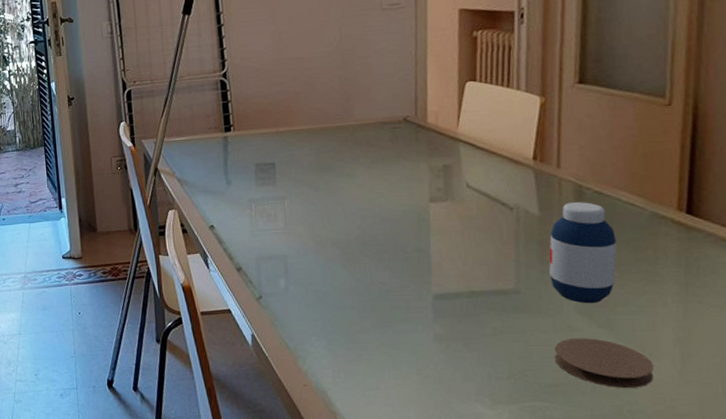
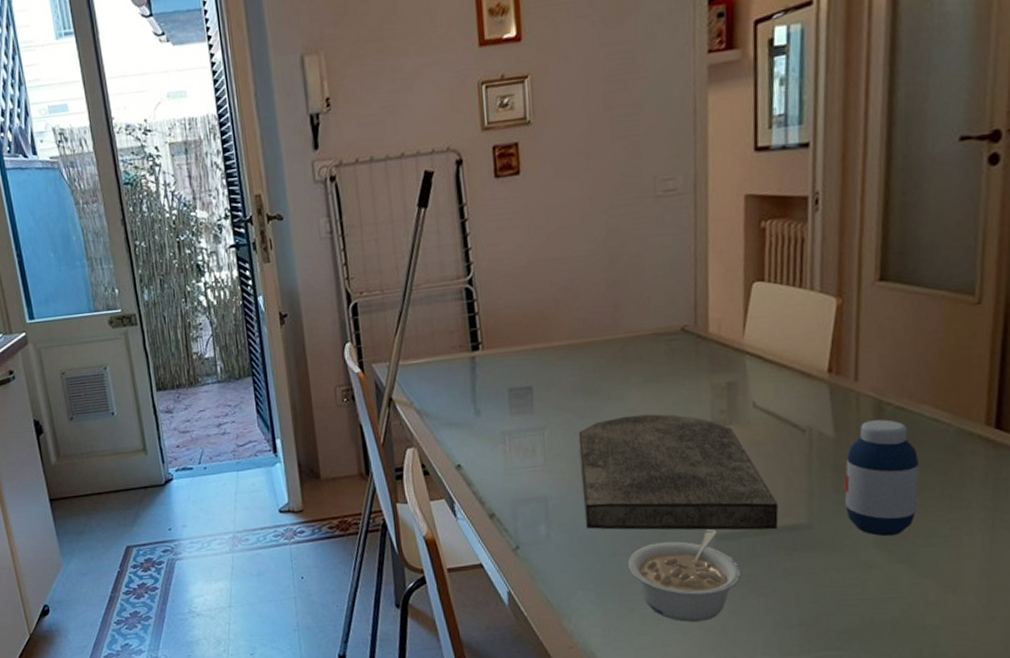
cutting board: none [314,189,489,292] -> present [578,414,779,531]
legume: none [355,290,457,369] -> present [627,529,742,622]
coaster: present [554,338,654,389] -> none [850,575,958,630]

